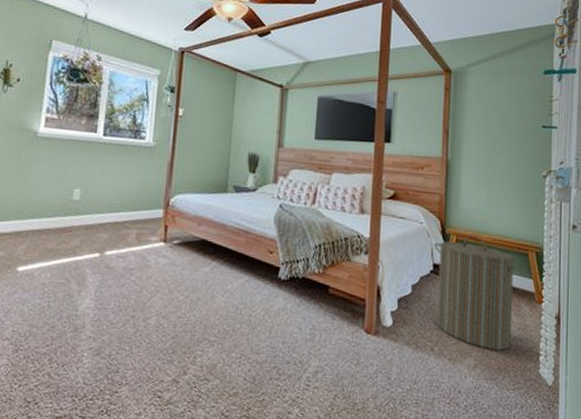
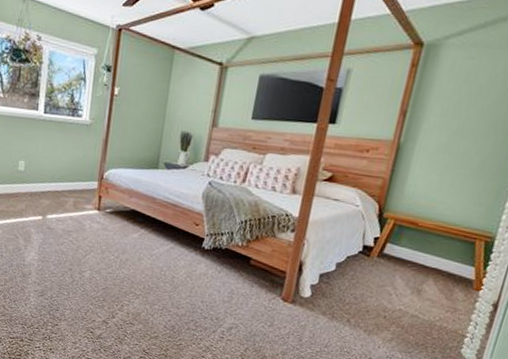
laundry hamper: present [434,235,524,351] -> none [357,220,468,329]

